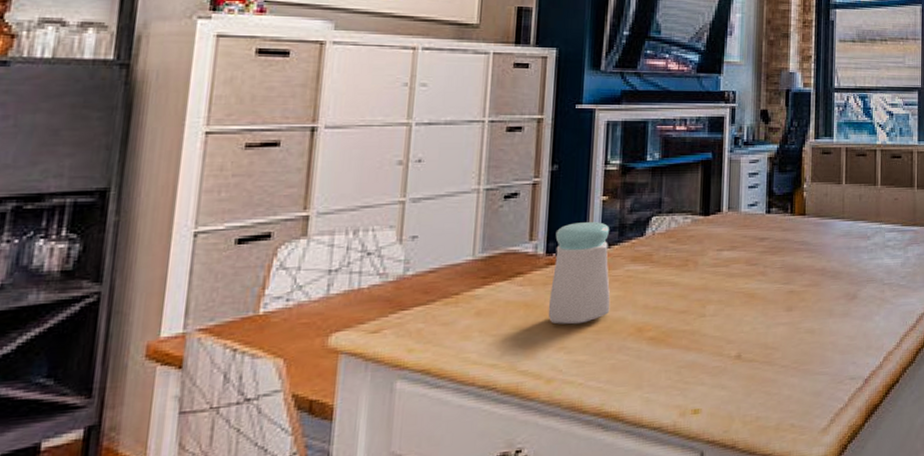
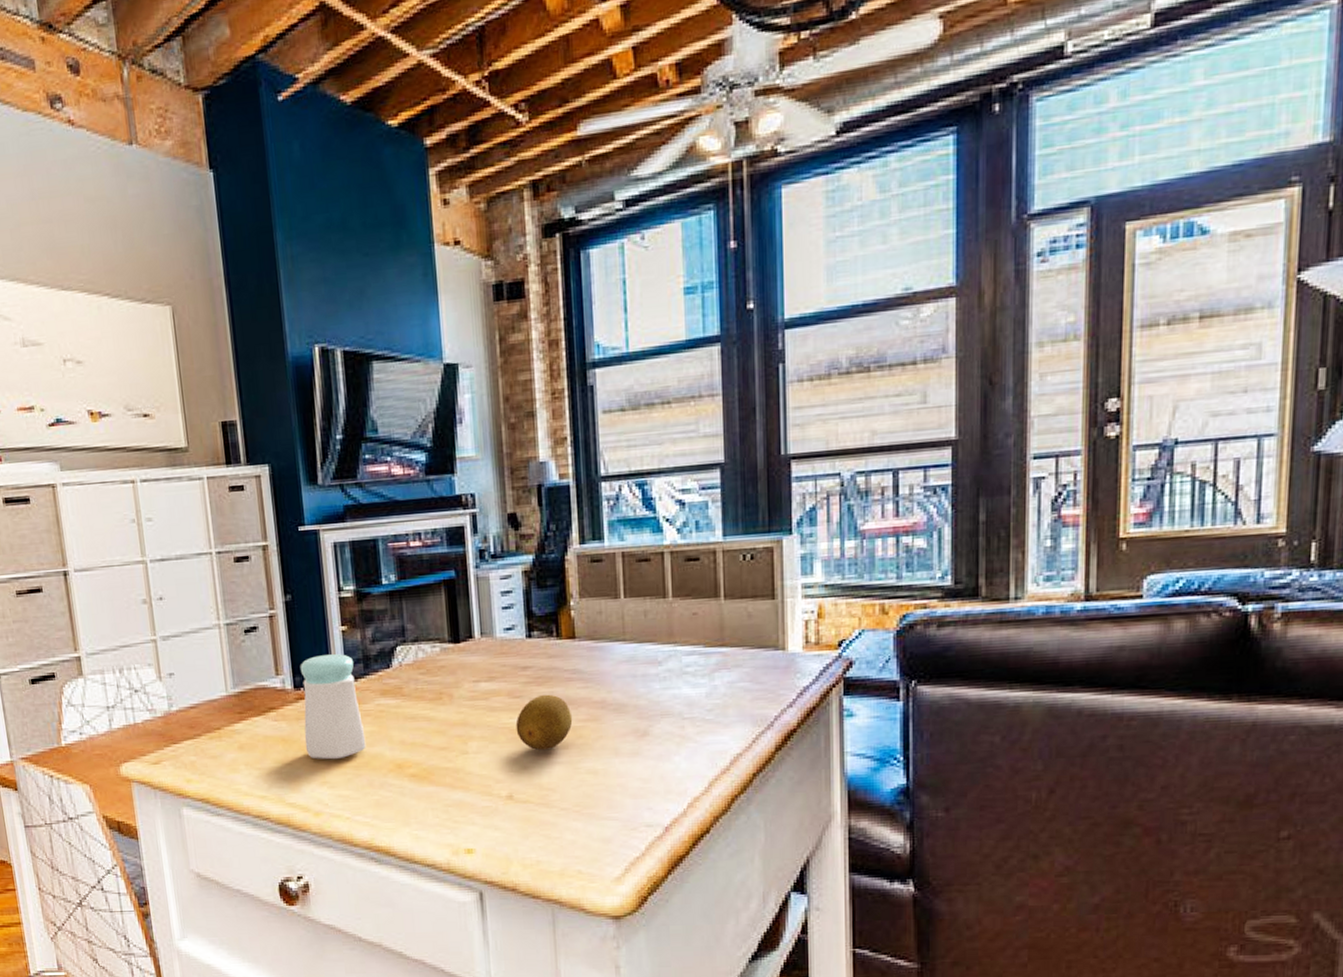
fruit: none [750,262,798,313] -> present [515,694,573,751]

